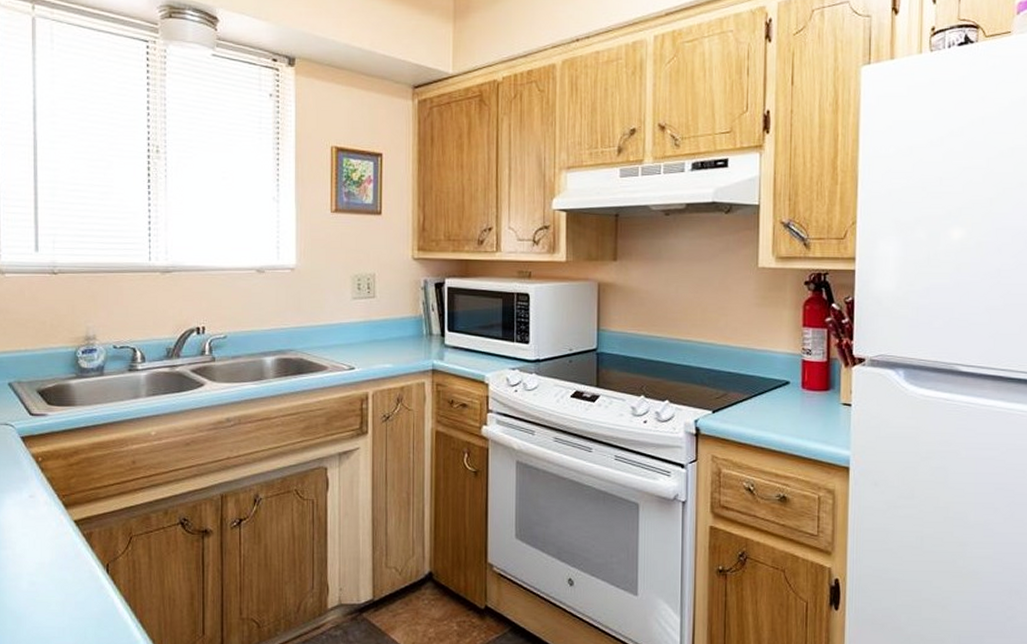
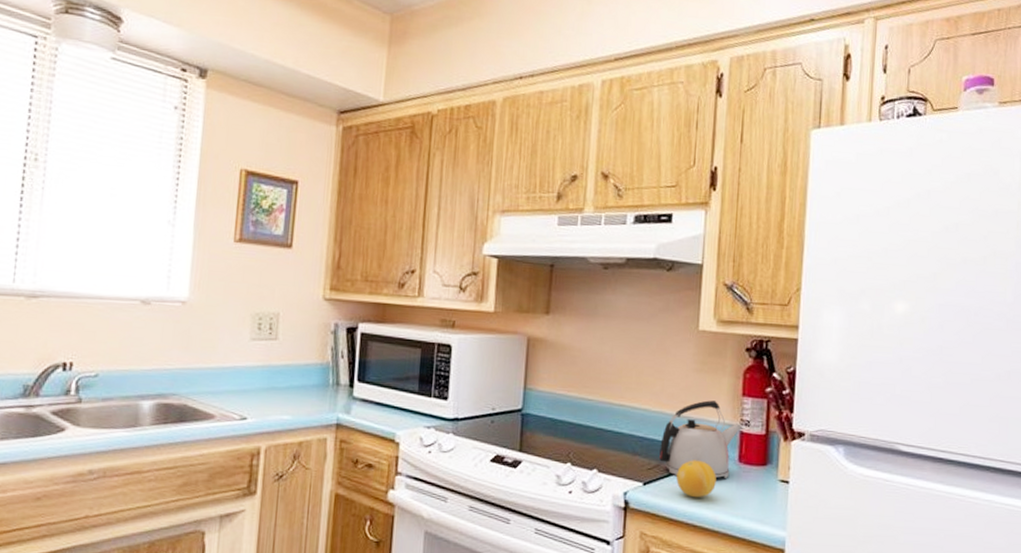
kettle: none [725,332,803,405] -> present [658,400,742,479]
fruit: none [743,388,781,423] -> present [676,460,716,498]

